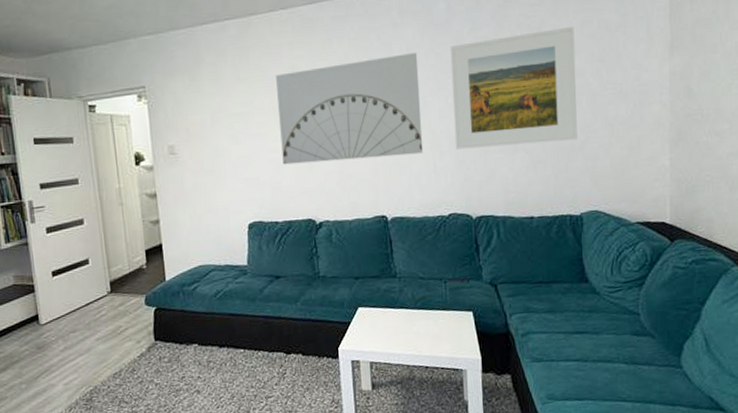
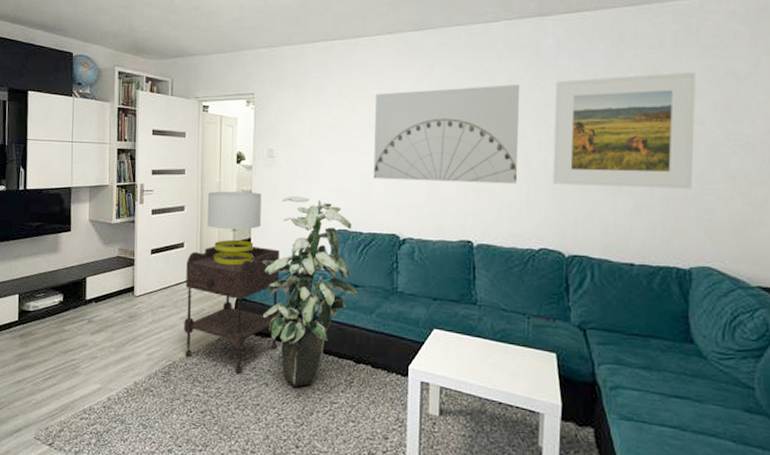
side table: none [94,251,205,387] -> present [184,243,280,374]
table lamp: none [107,194,171,276] -> present [207,191,262,266]
indoor plant: none [178,191,281,388] -> present [262,195,359,387]

